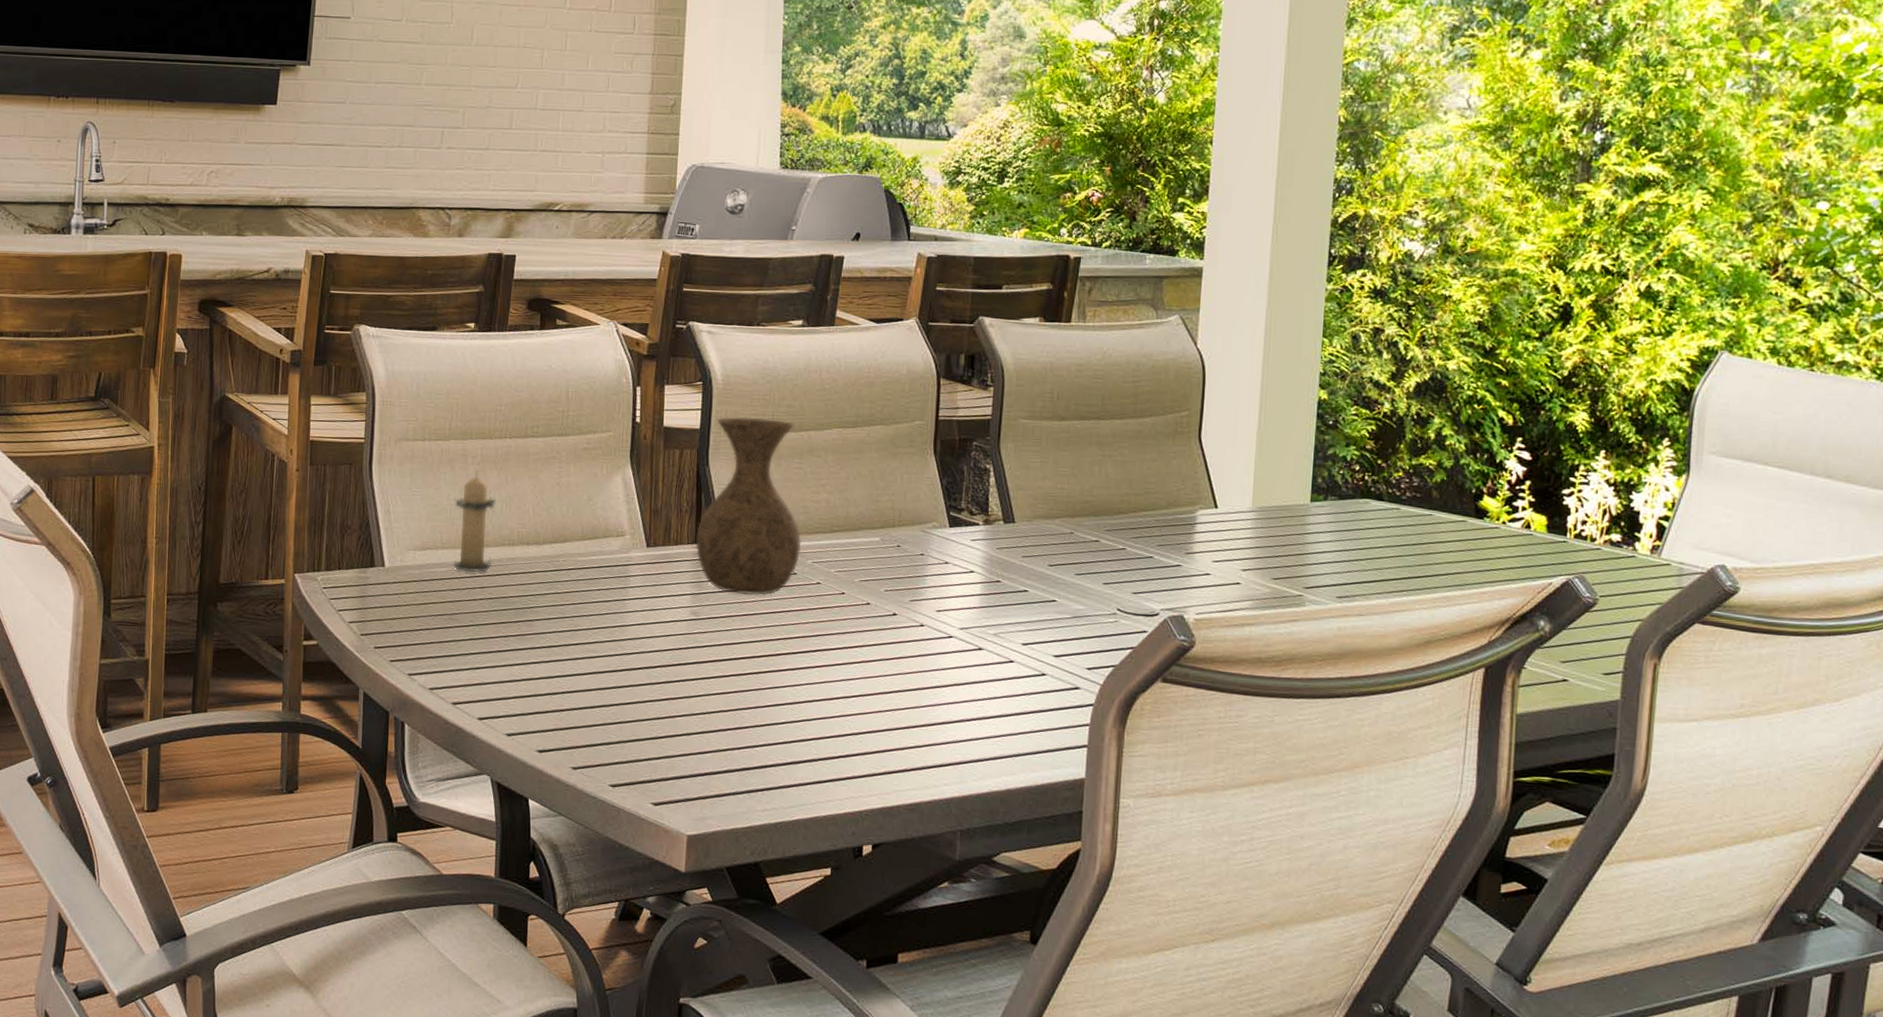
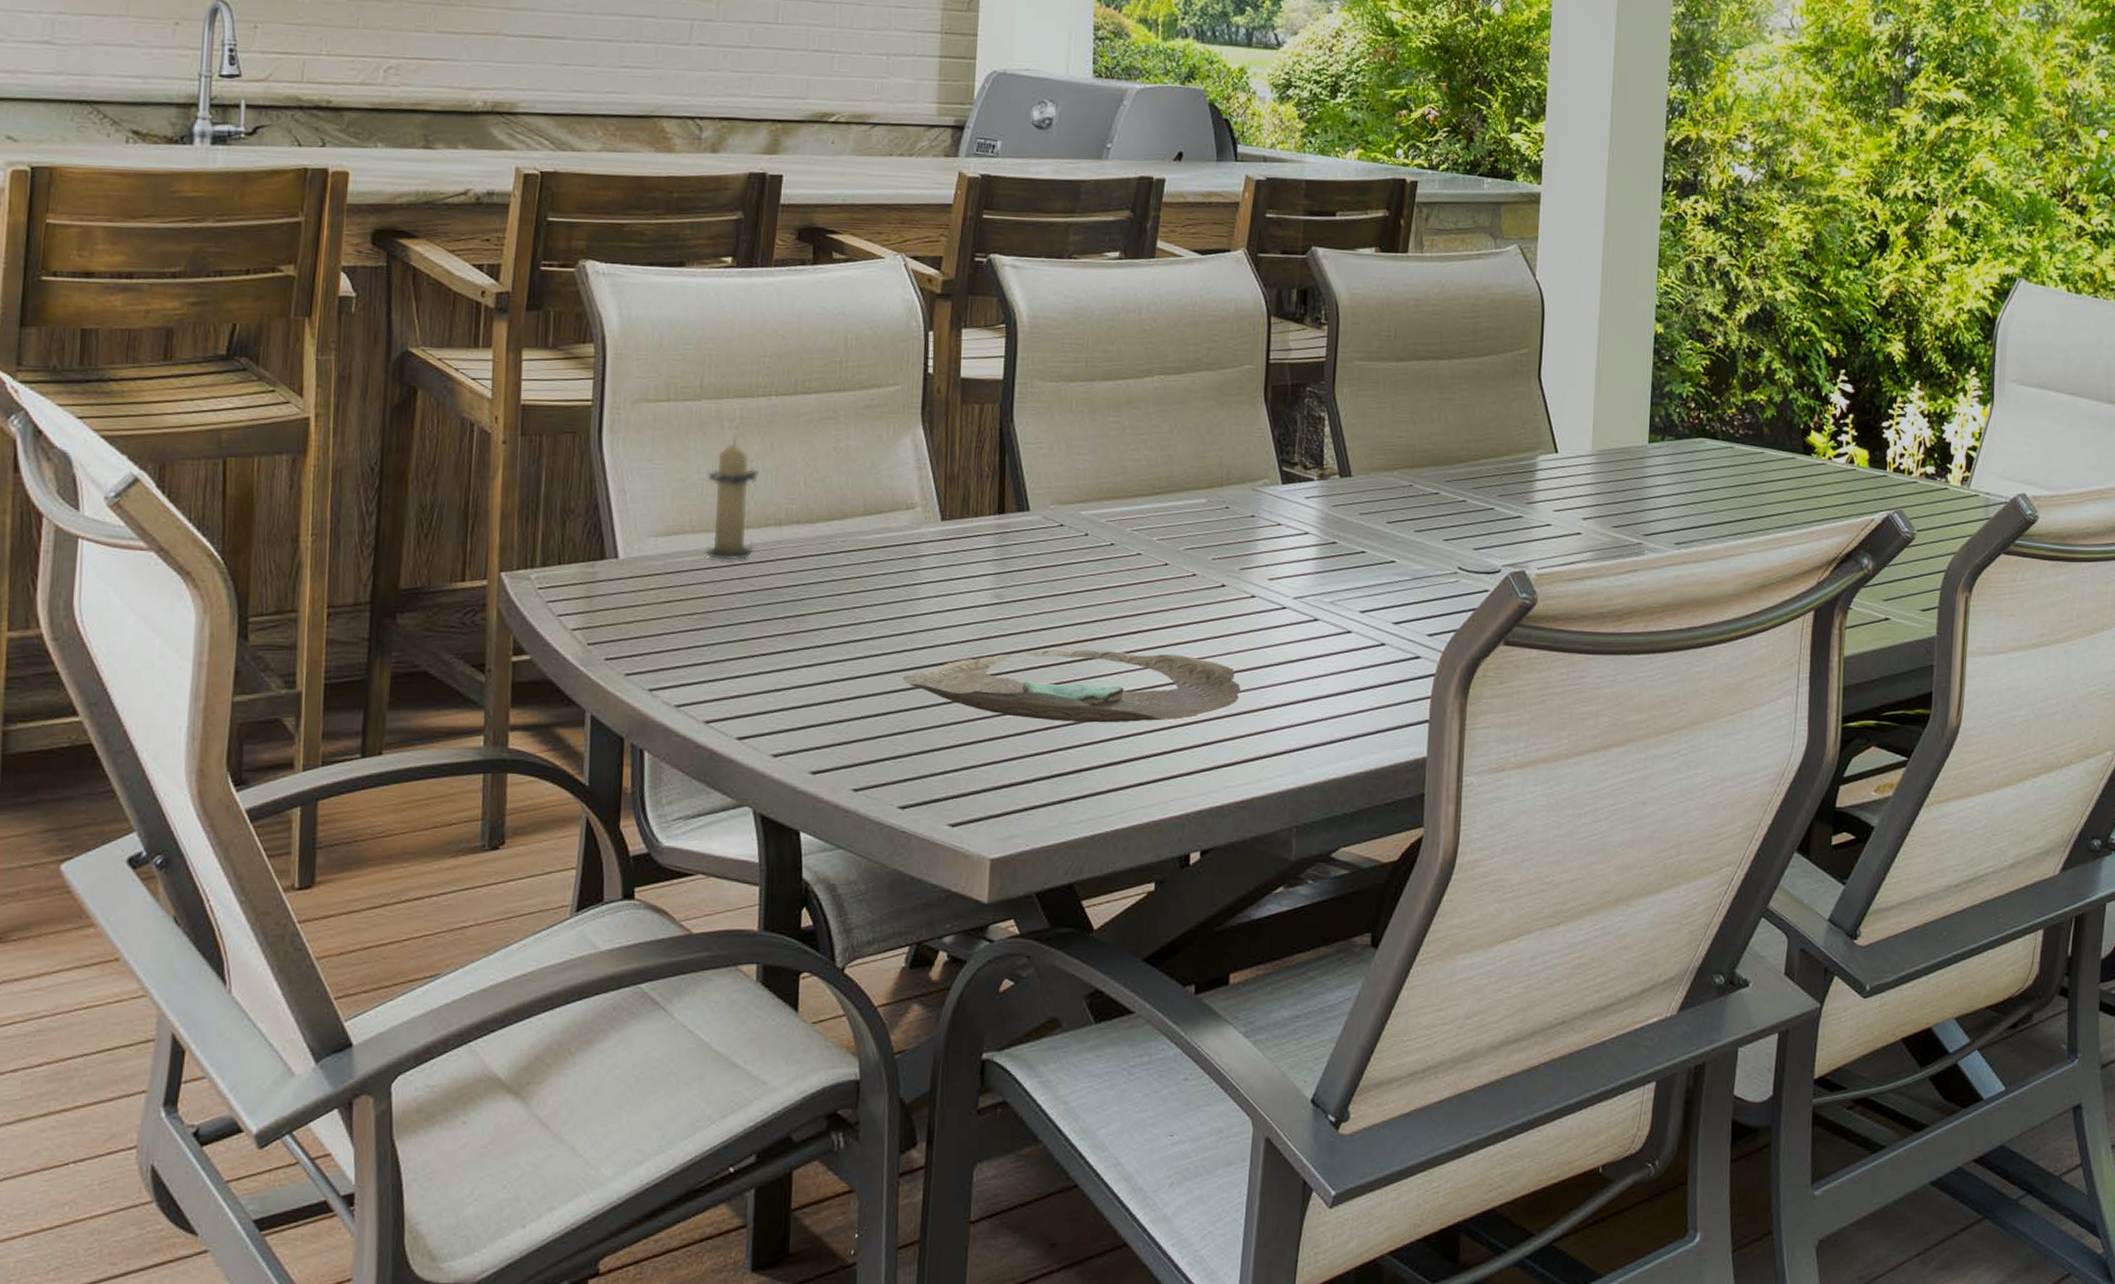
decorative bowl: none [613,661,910,729] -> present [902,649,1240,723]
vase: present [695,417,802,596] -> none [998,364,1120,571]

